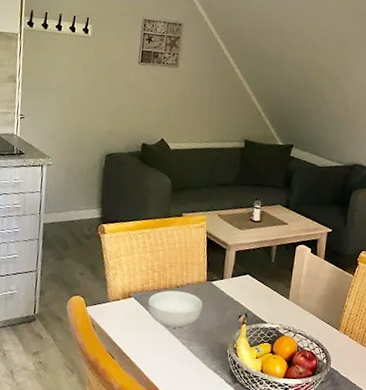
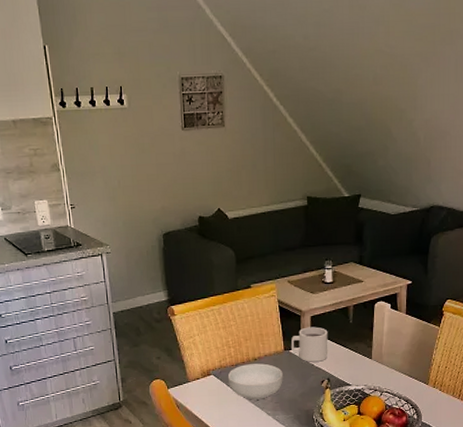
mug: none [214,261,251,296] -> present [291,326,328,362]

